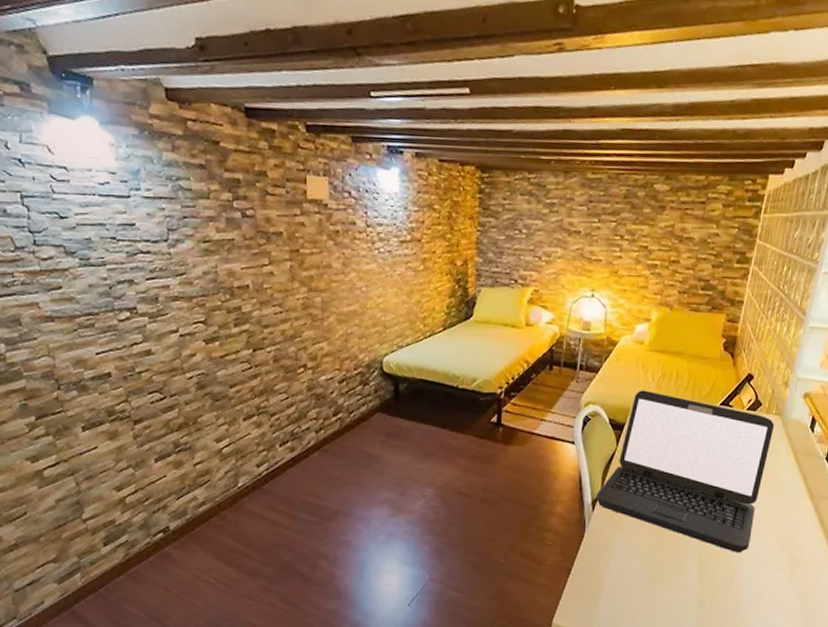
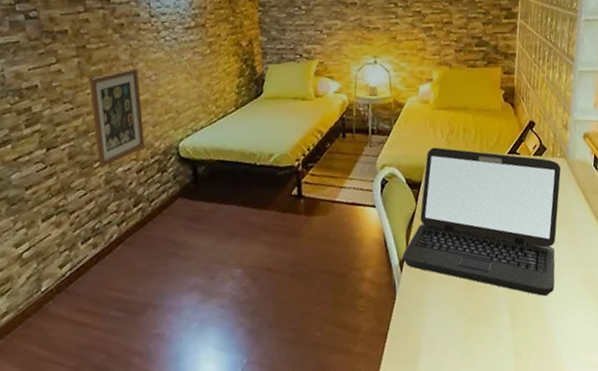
wall art: none [299,277,350,374] -> present [88,68,145,168]

